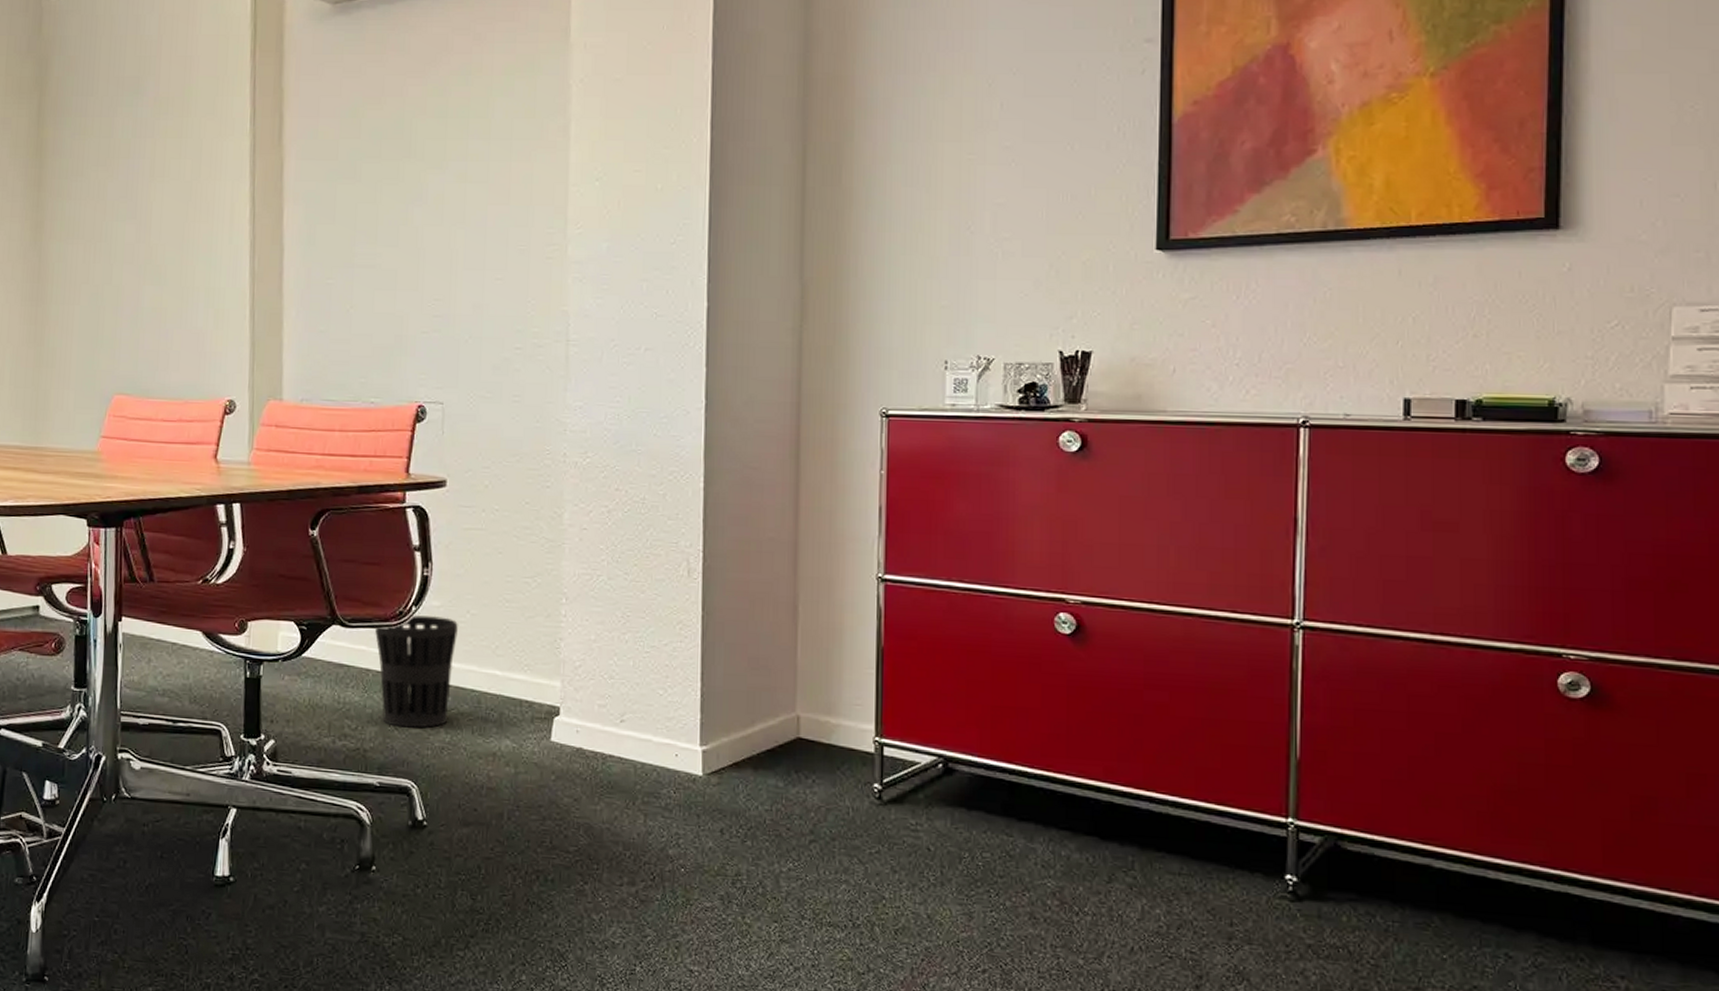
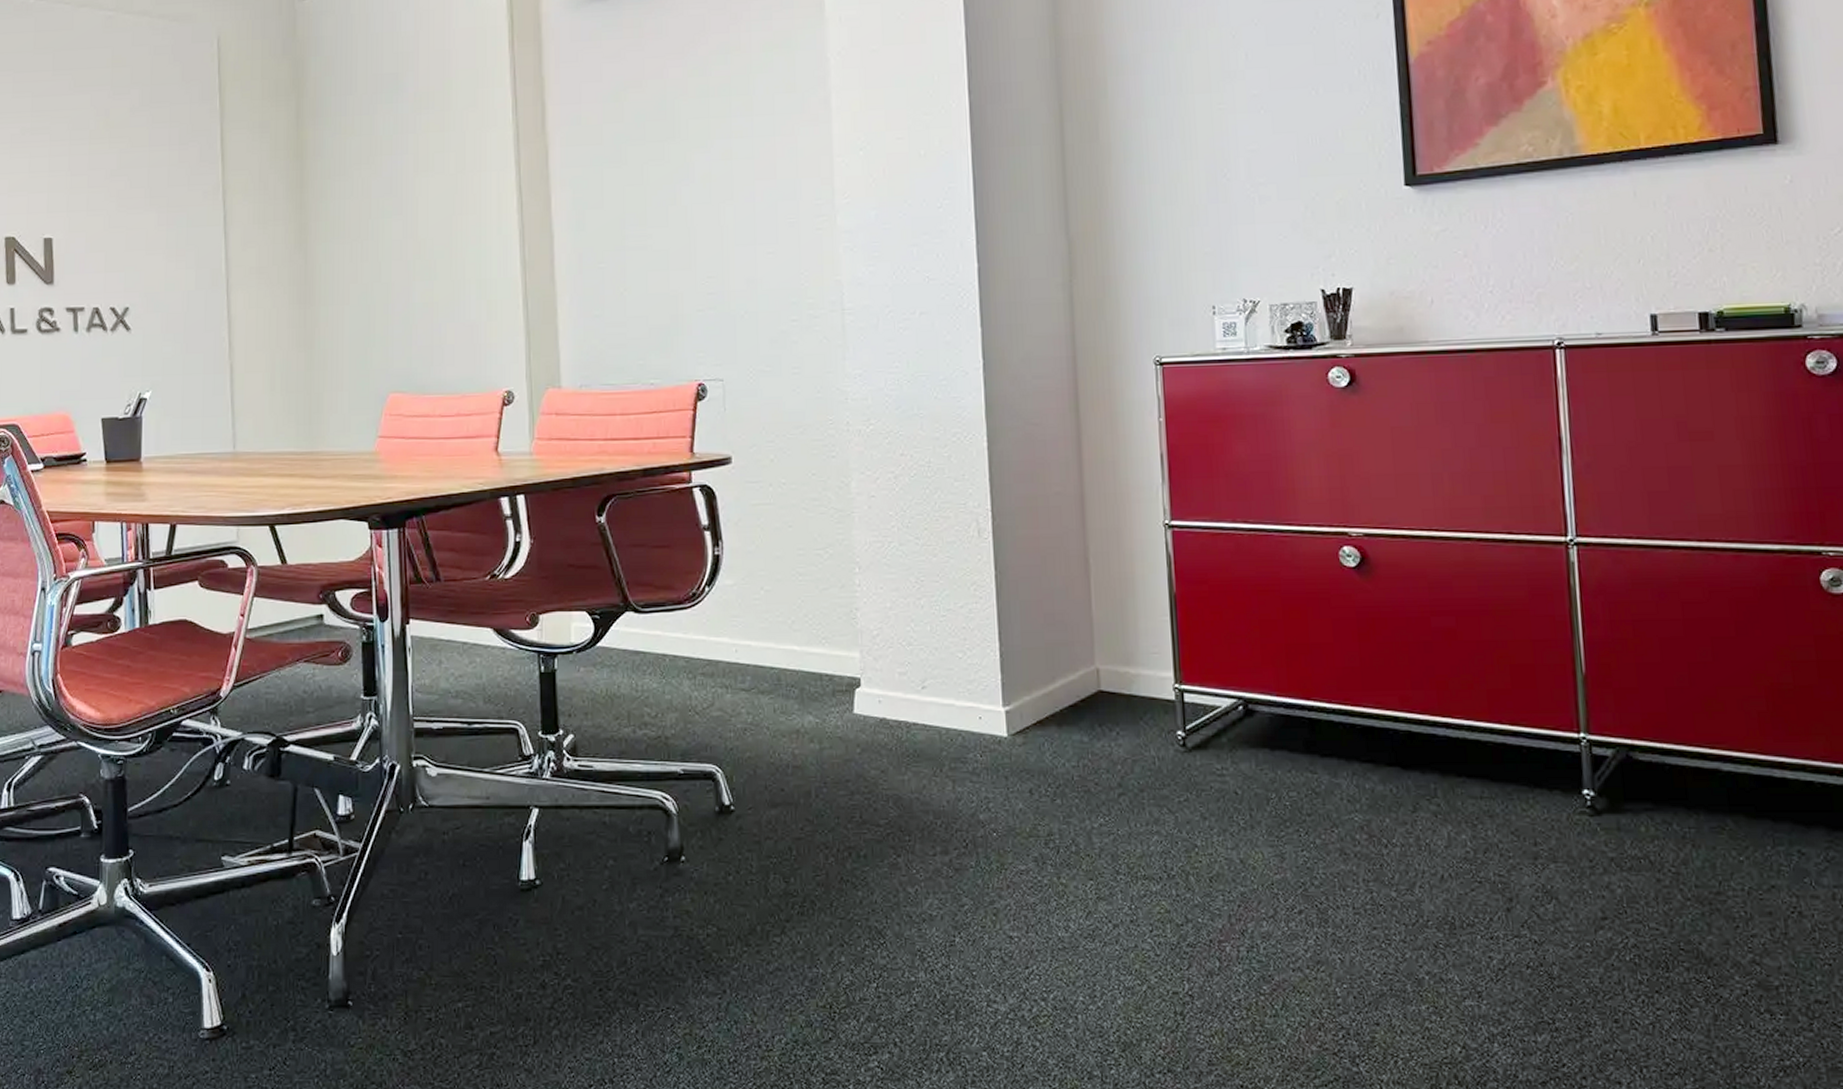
wastebasket: present [374,614,458,729] -> none [668,594,753,711]

